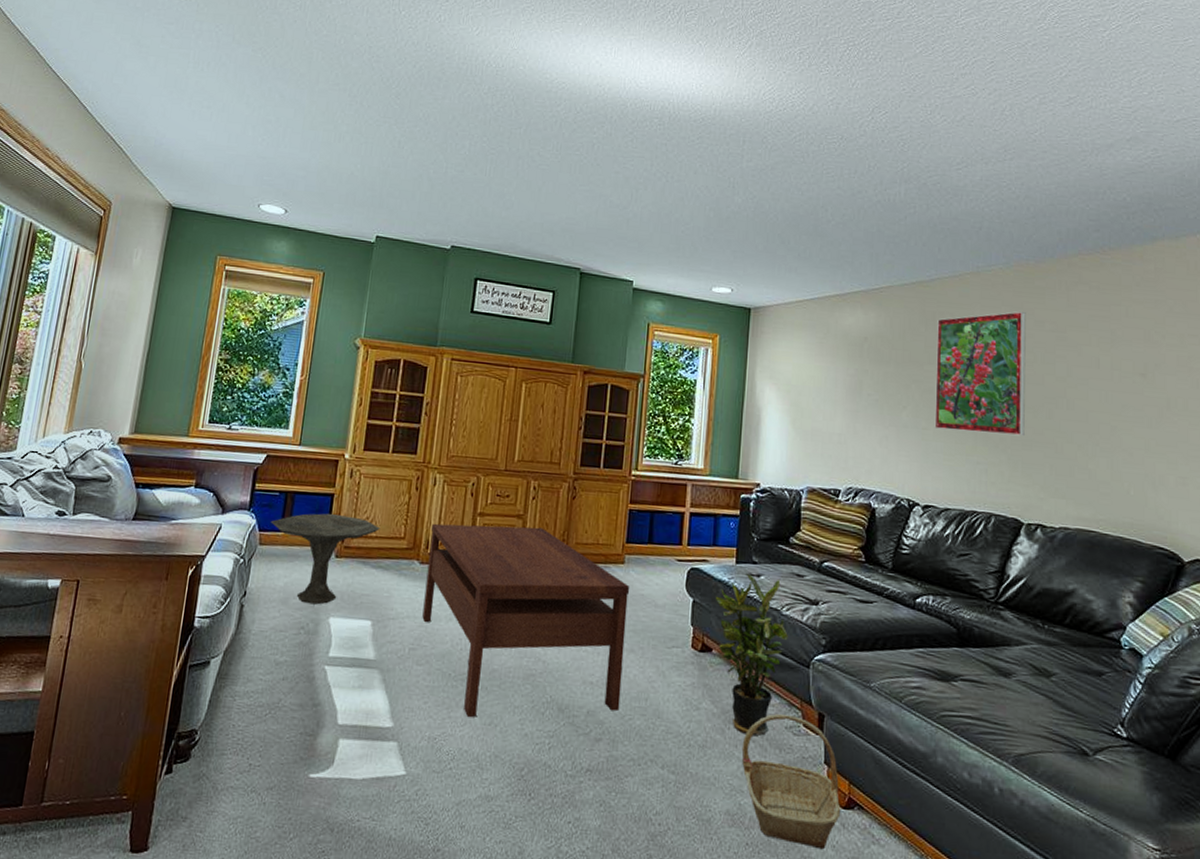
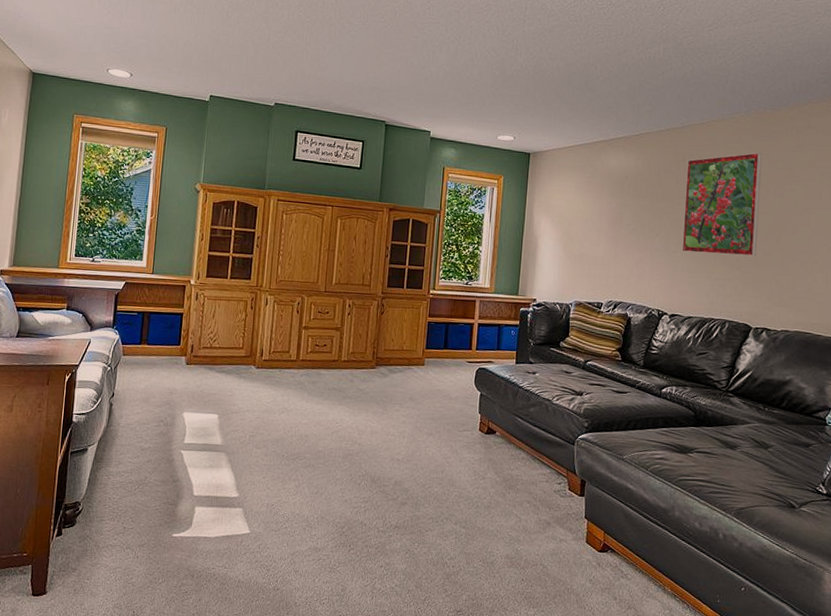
side table: present [271,513,380,605] -> none [132,329,223,403]
coffee table: present [422,523,630,718] -> none [259,335,429,489]
potted plant: present [715,574,788,736] -> none [498,372,558,498]
basket: present [741,714,841,850] -> none [519,481,597,583]

